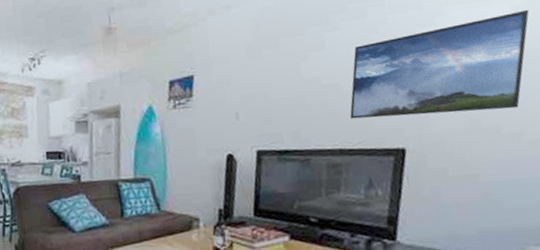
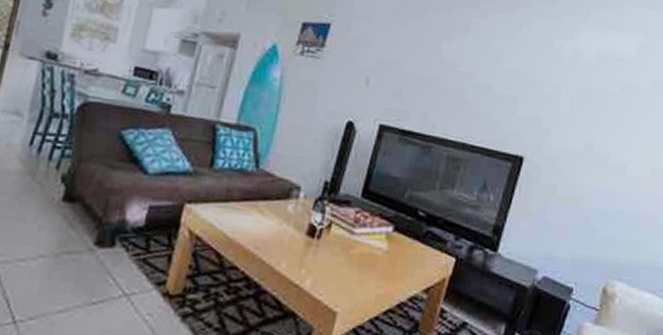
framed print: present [350,9,529,119] -> none [479,40,650,141]

